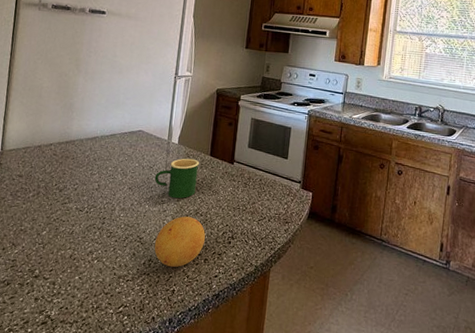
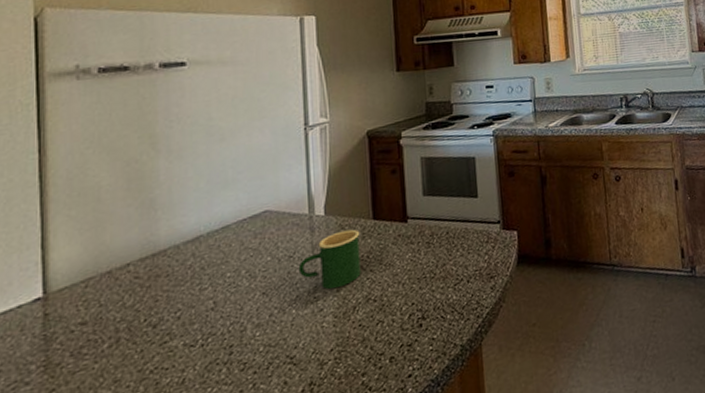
fruit: present [154,216,205,268] -> none [313,307,386,385]

